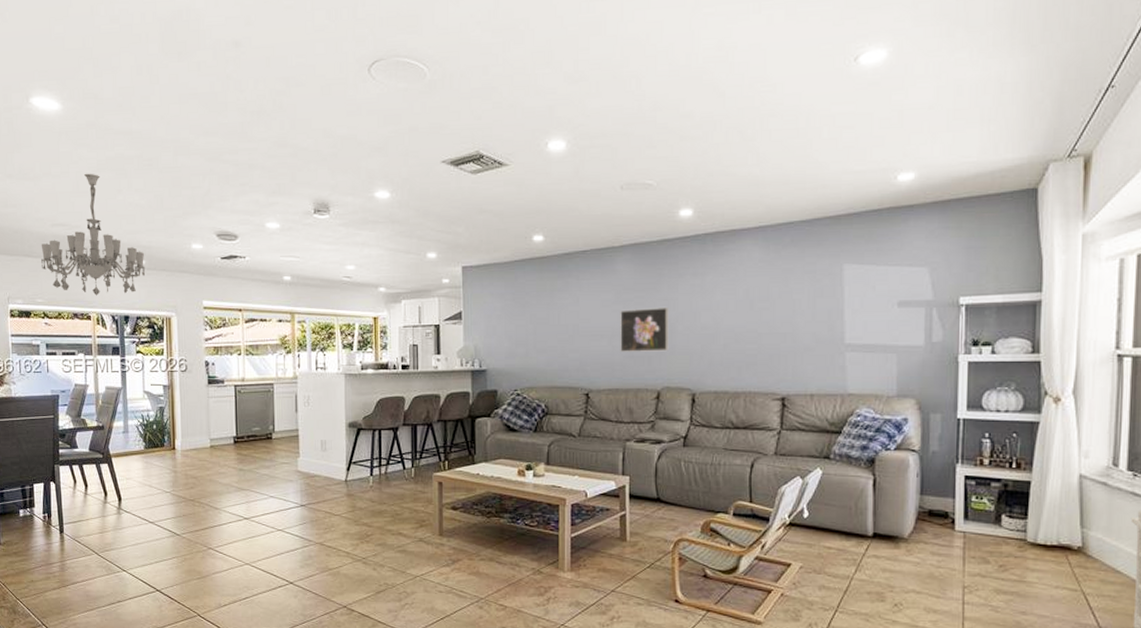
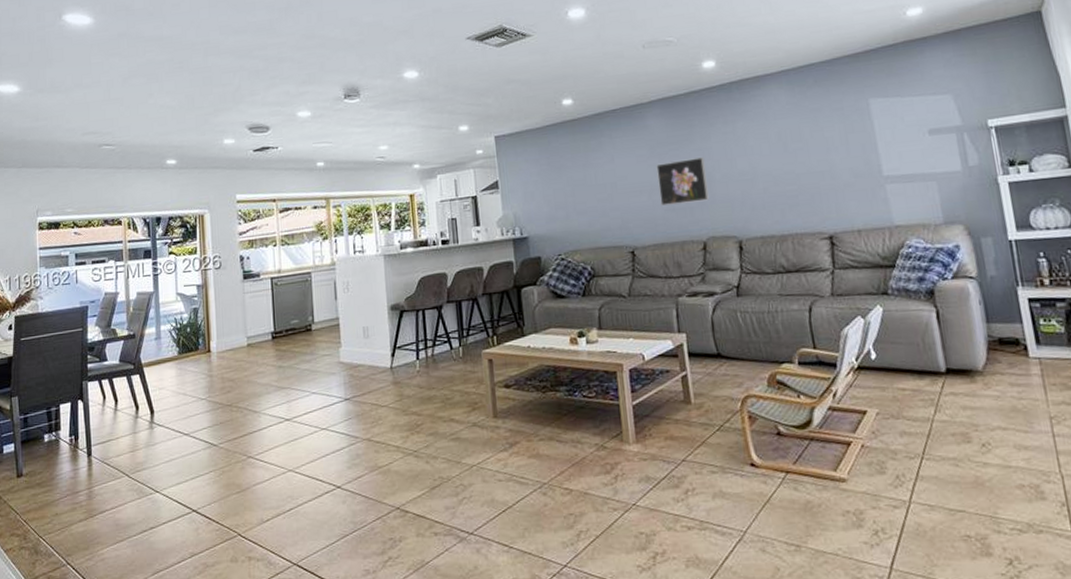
chandelier: present [41,173,146,296] -> none [71,80,178,200]

